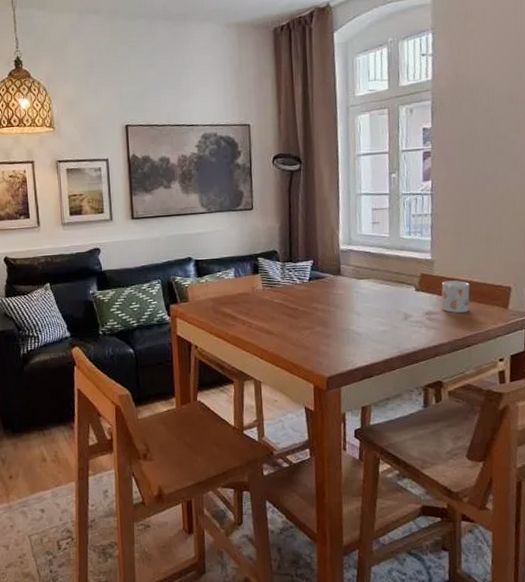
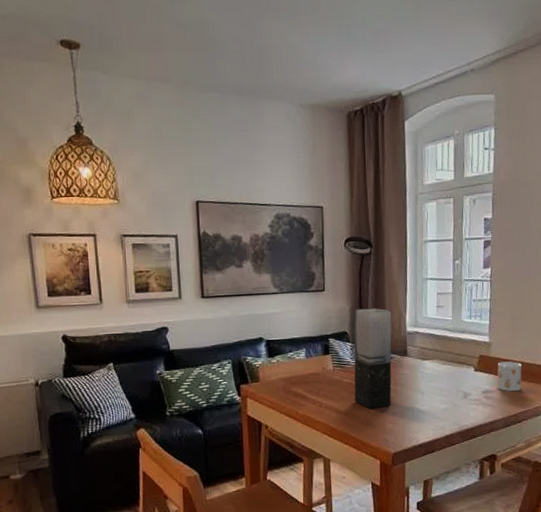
vase: none [283,225,325,331] -> present [353,308,392,410]

